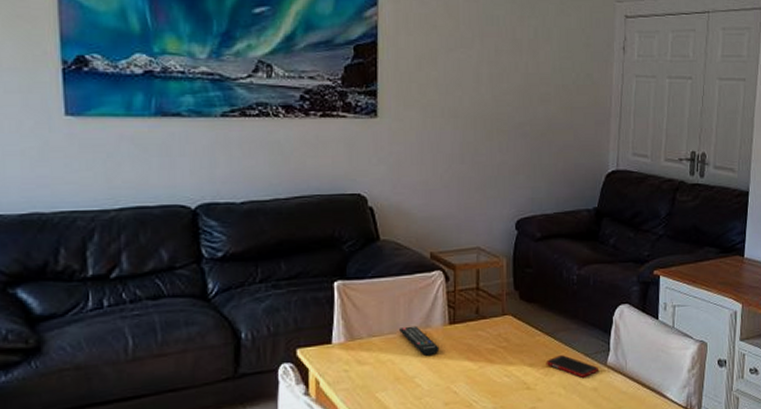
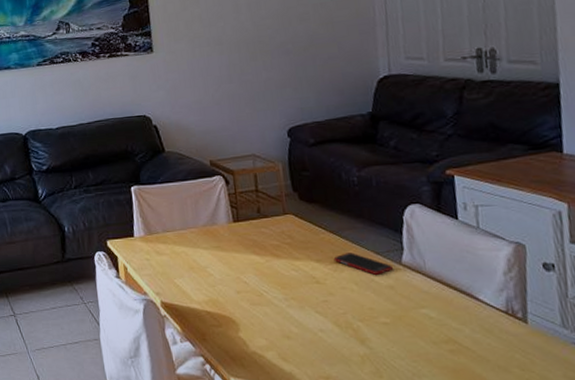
remote control: present [399,325,440,356] -> none [189,223,227,249]

